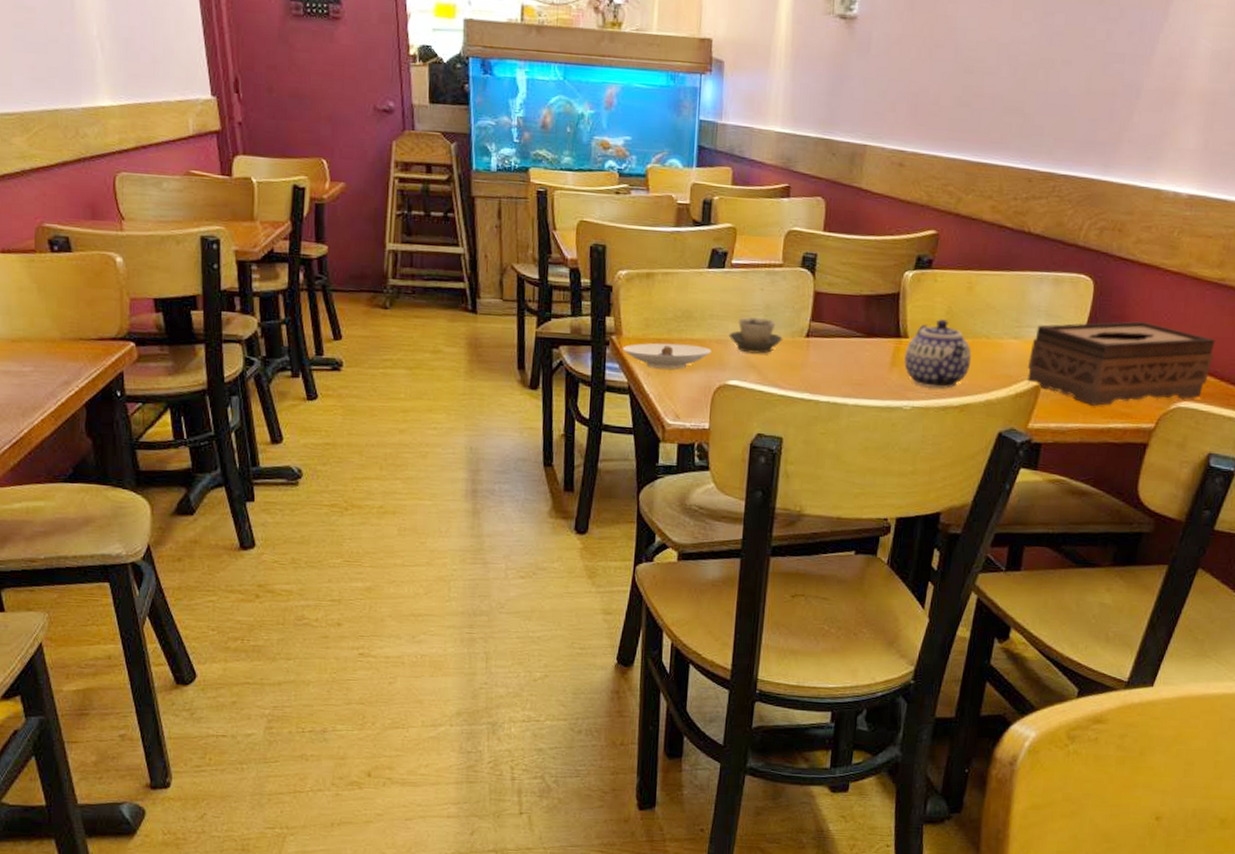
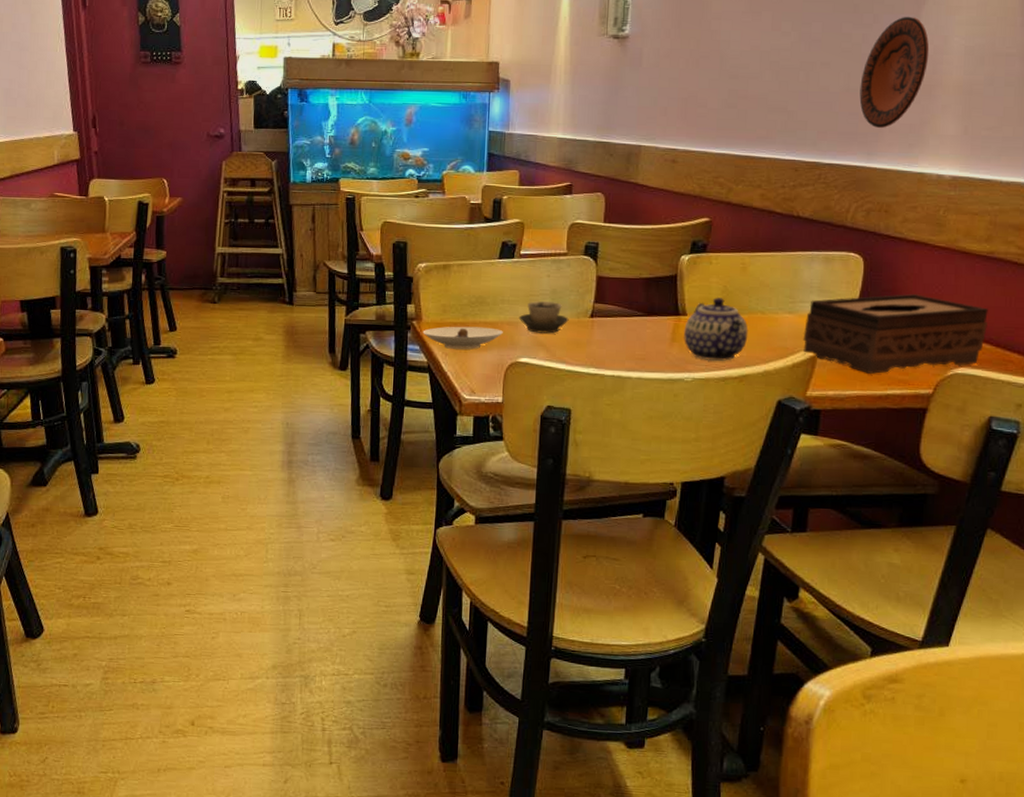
decorative plate: none [1099,12,1175,138] -> present [859,16,930,128]

